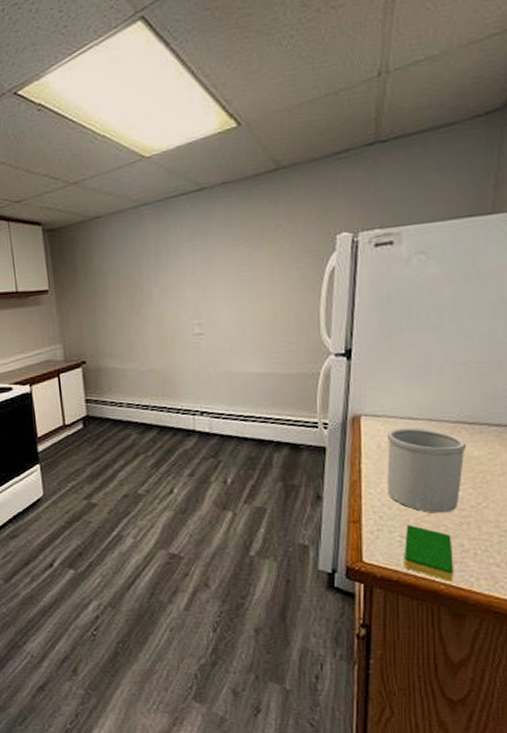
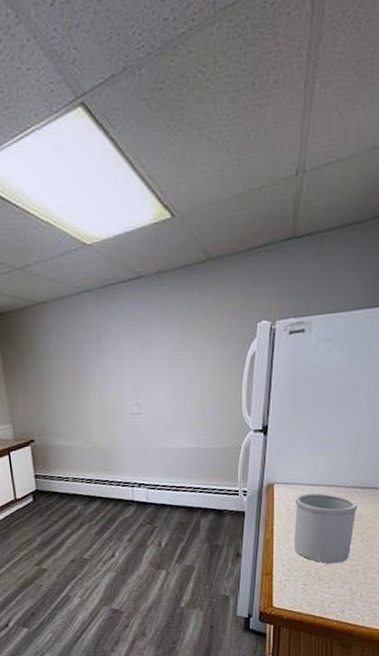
dish sponge: present [403,524,454,581] -> none [305,574,344,619]

